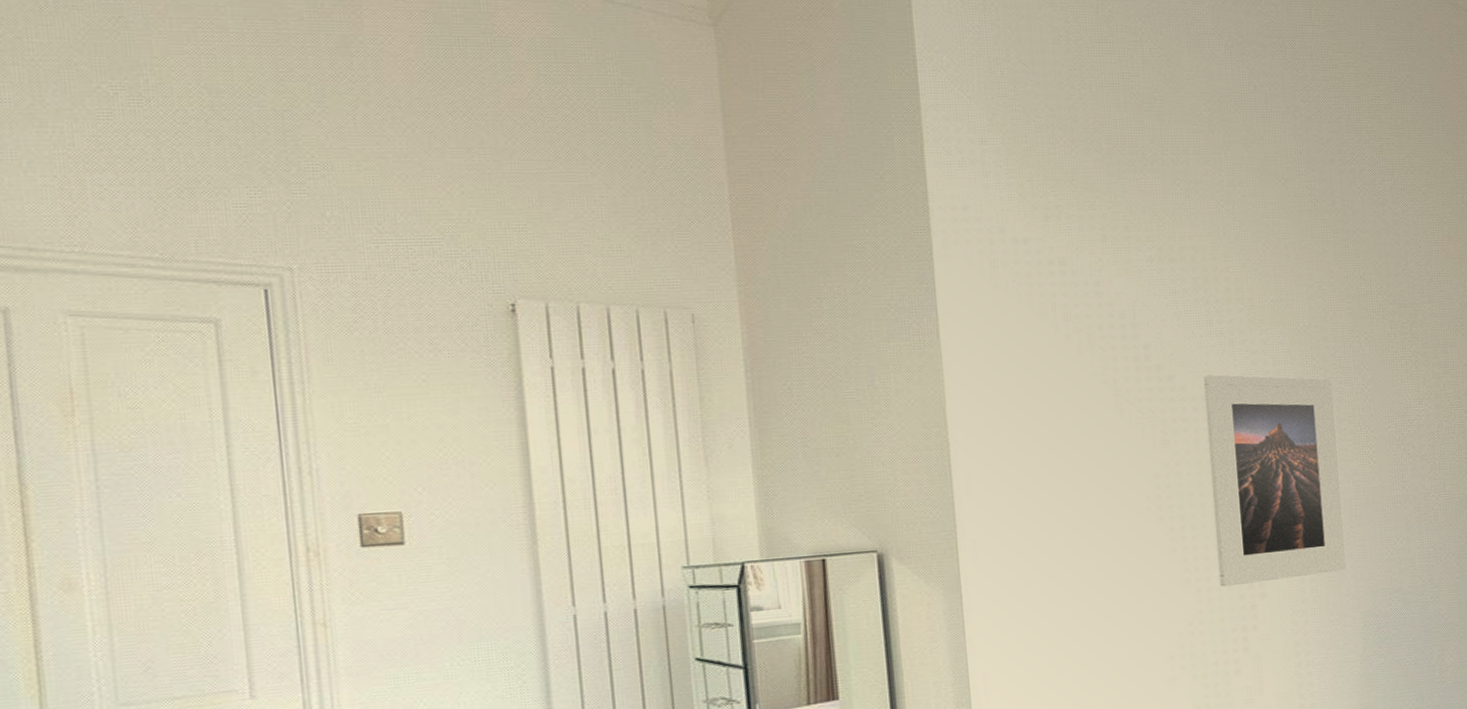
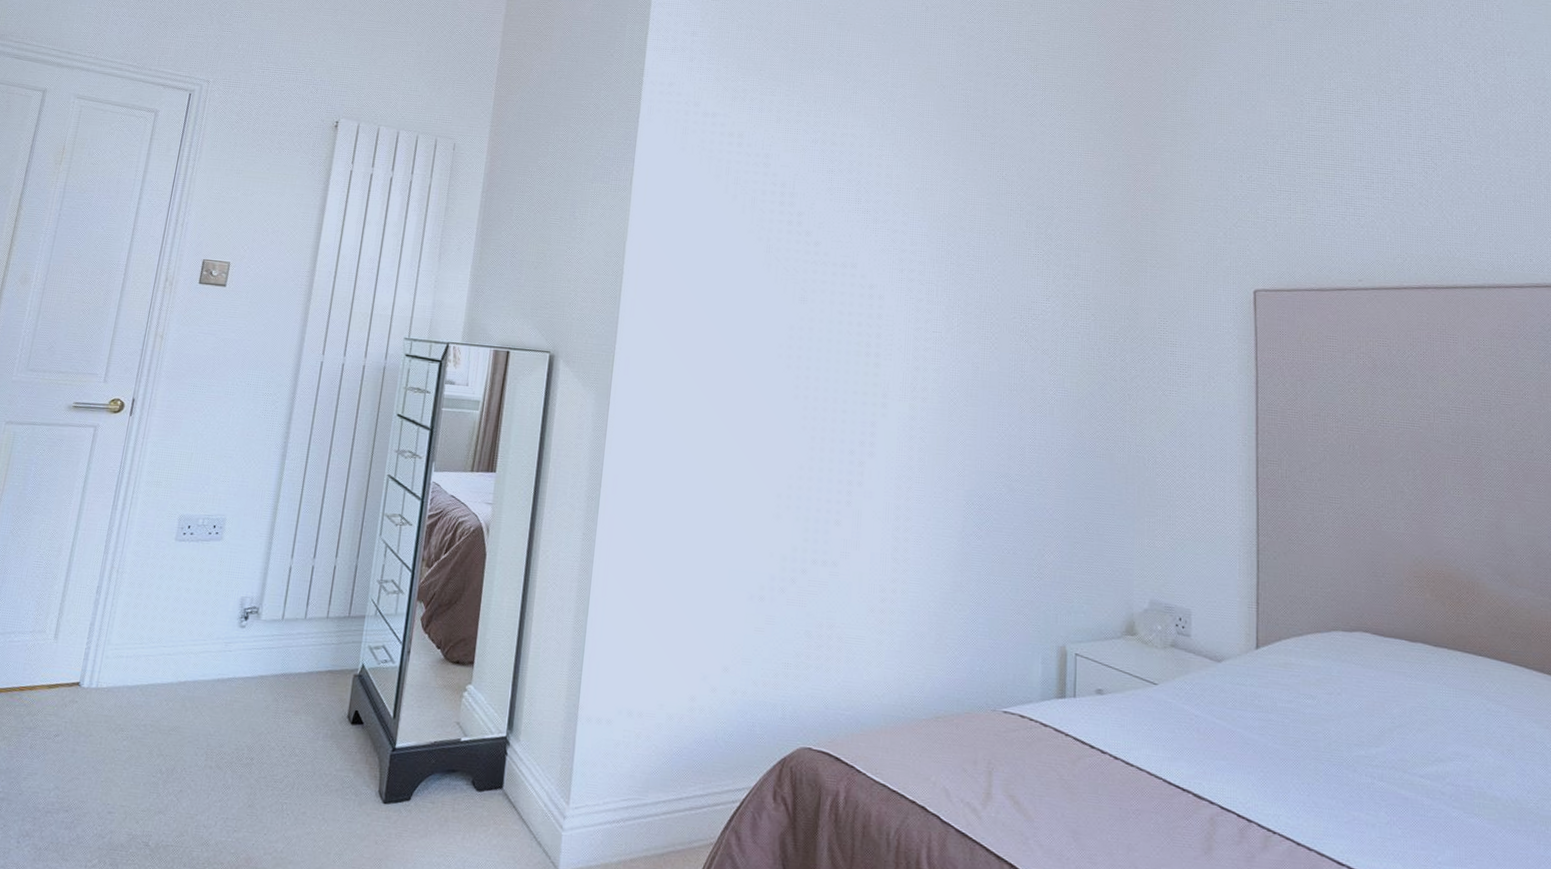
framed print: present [1203,374,1346,587] -> none [833,245,963,446]

